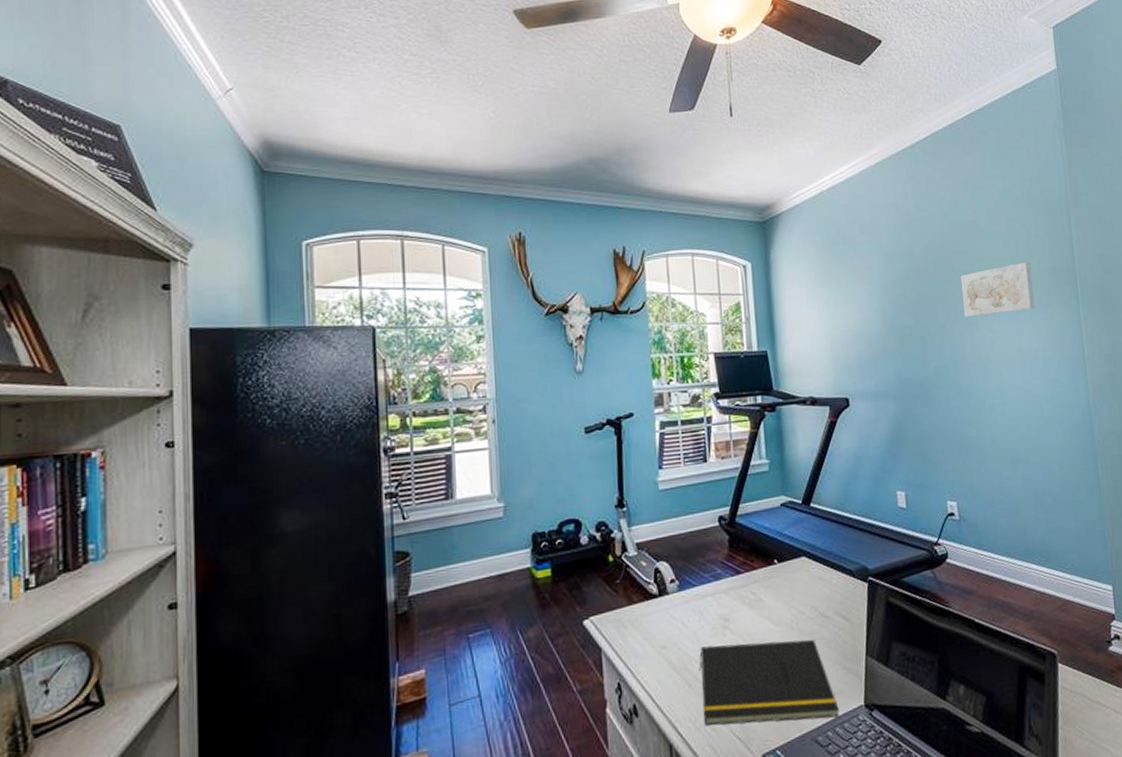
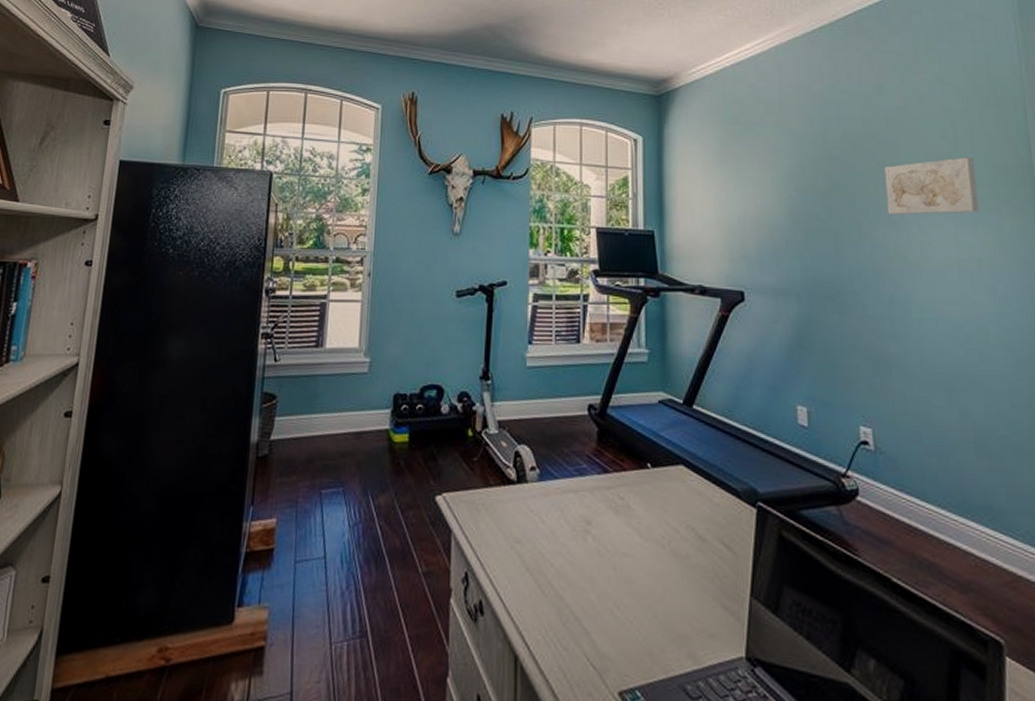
notepad: present [699,639,840,726] -> none [554,549,714,665]

